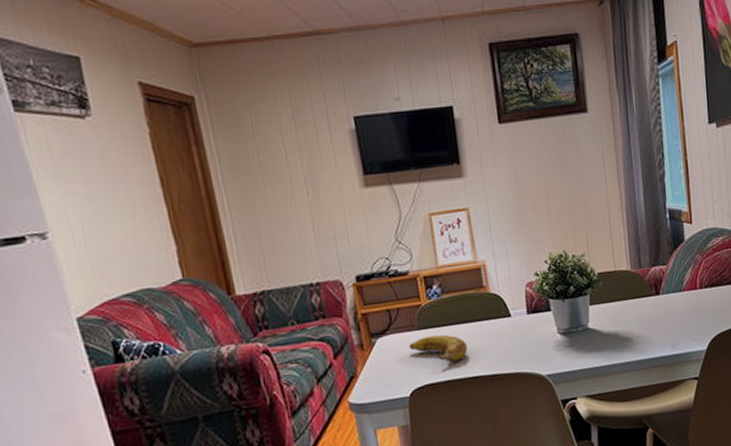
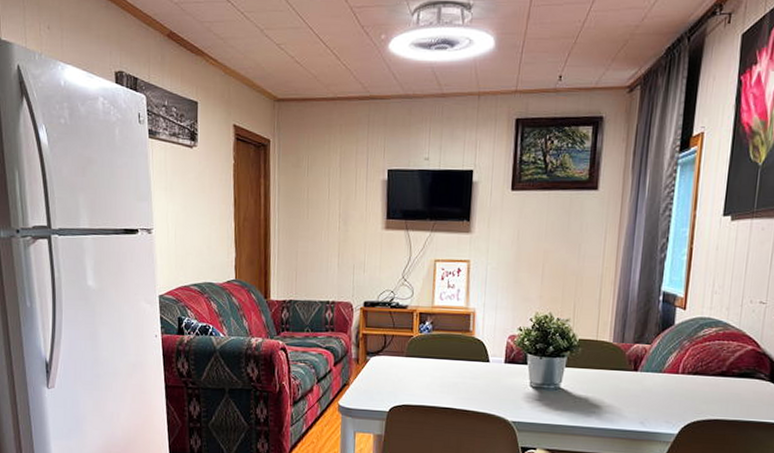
banana: present [409,334,468,361] -> none [396,364,445,390]

